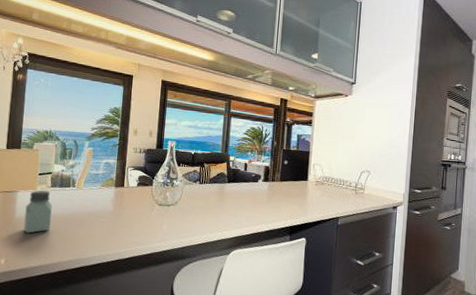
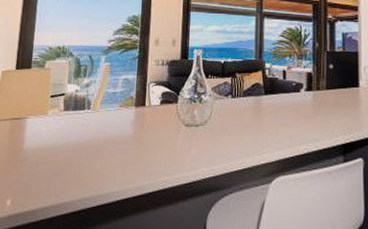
saltshaker: present [23,190,52,233] -> none [33,114,65,167]

